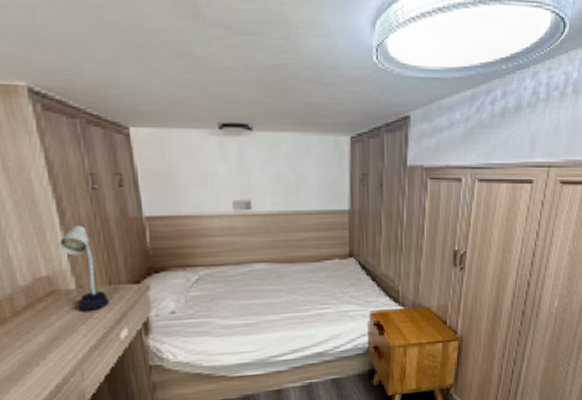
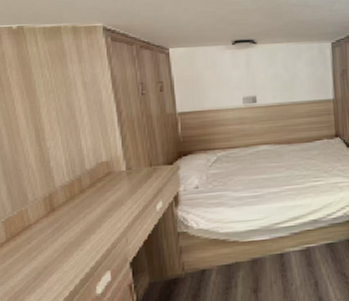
desk lamp: present [58,226,109,313] -> none [116,122,149,189]

